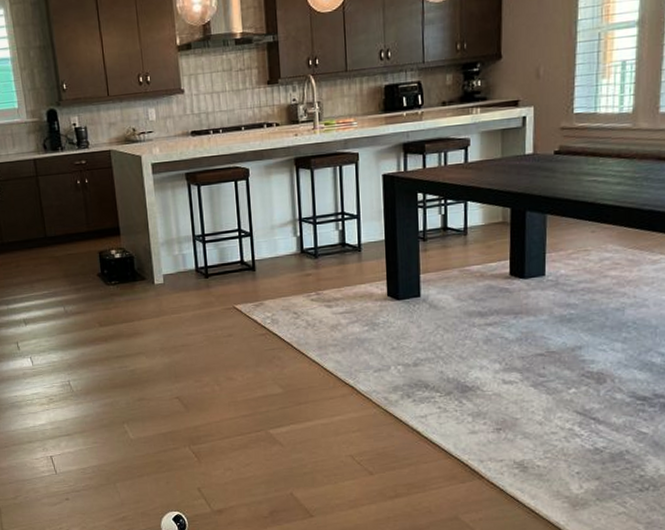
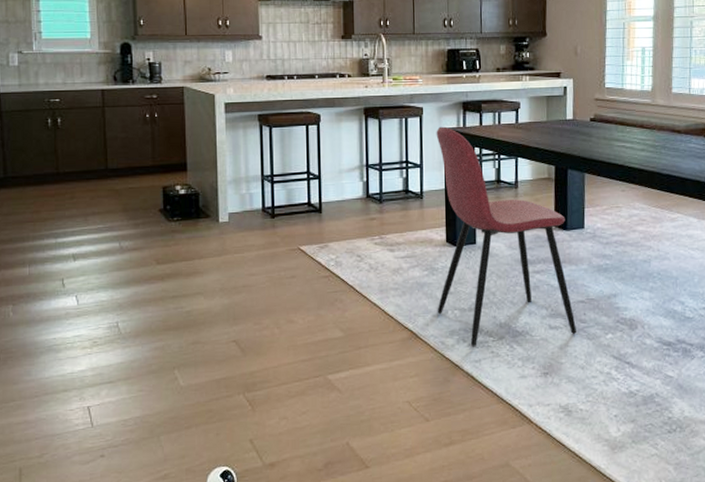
dining chair: none [374,172,534,403] -> present [436,126,576,347]

